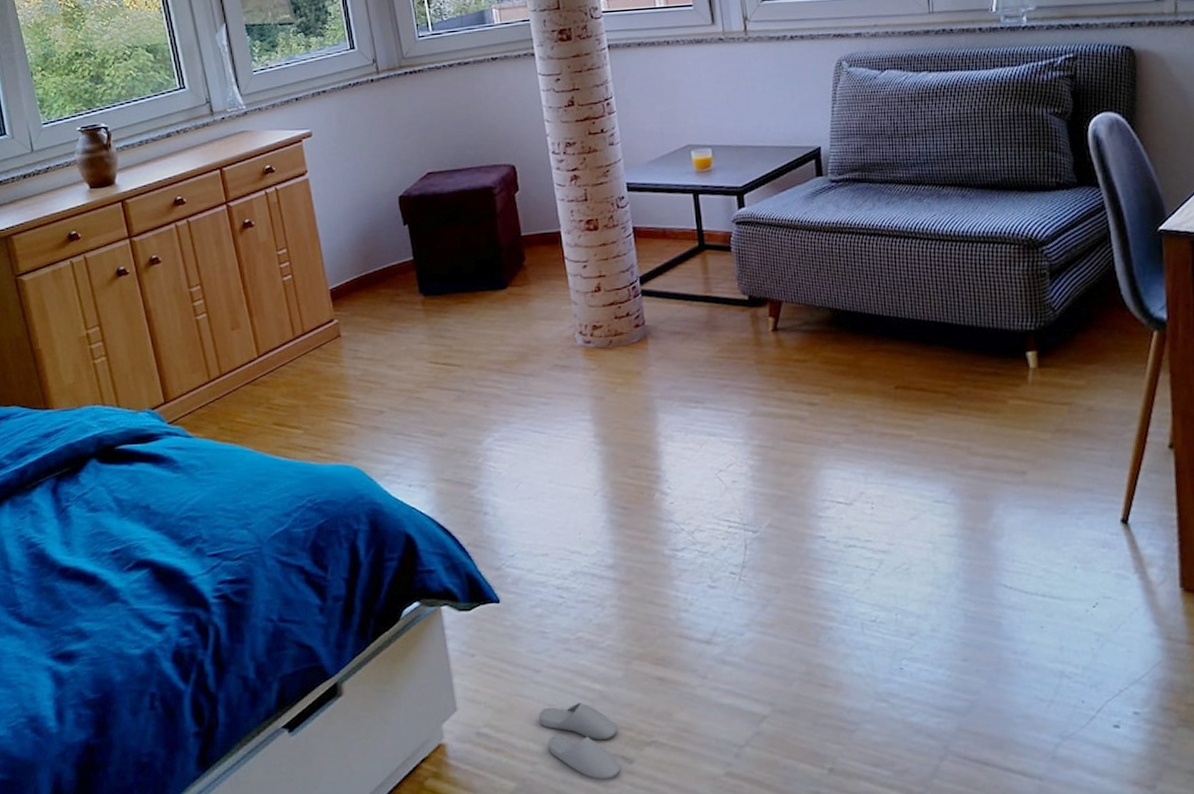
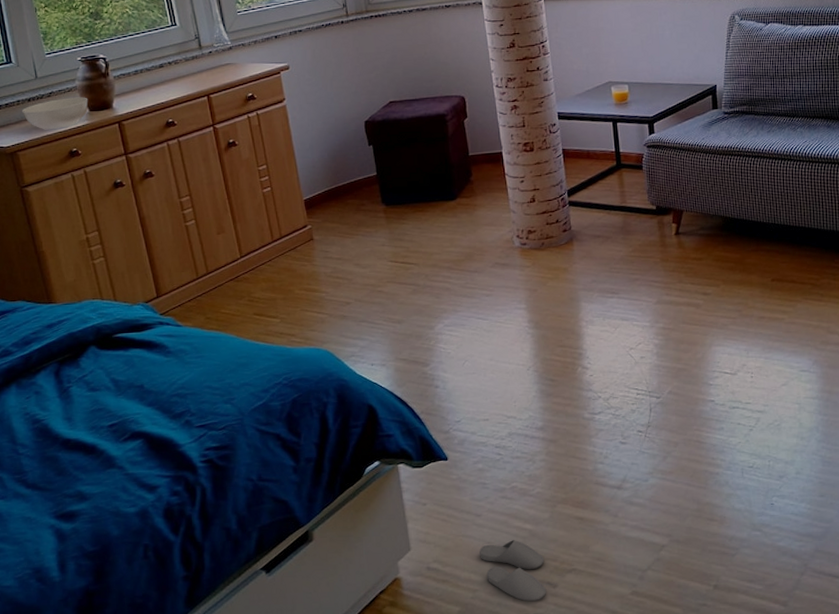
bowl: none [16,172,89,211] -> present [21,97,89,130]

